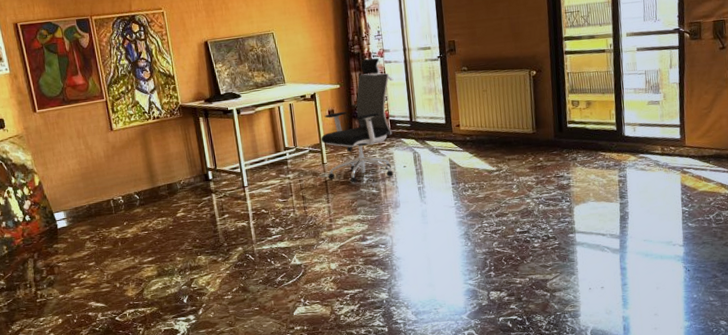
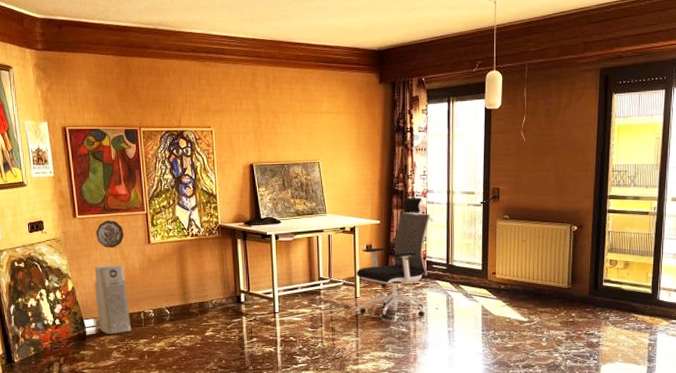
decorative plate: none [57,111,86,140] -> present [95,220,124,248]
air purifier: none [59,155,103,226] -> present [94,264,132,335]

